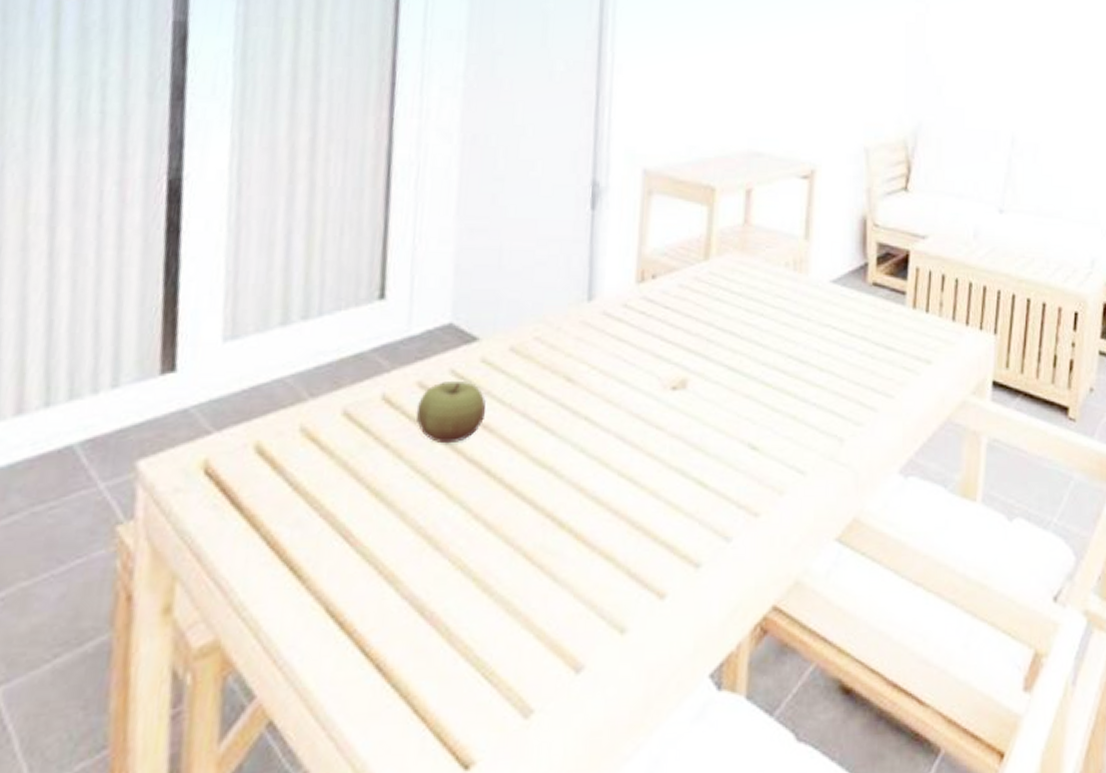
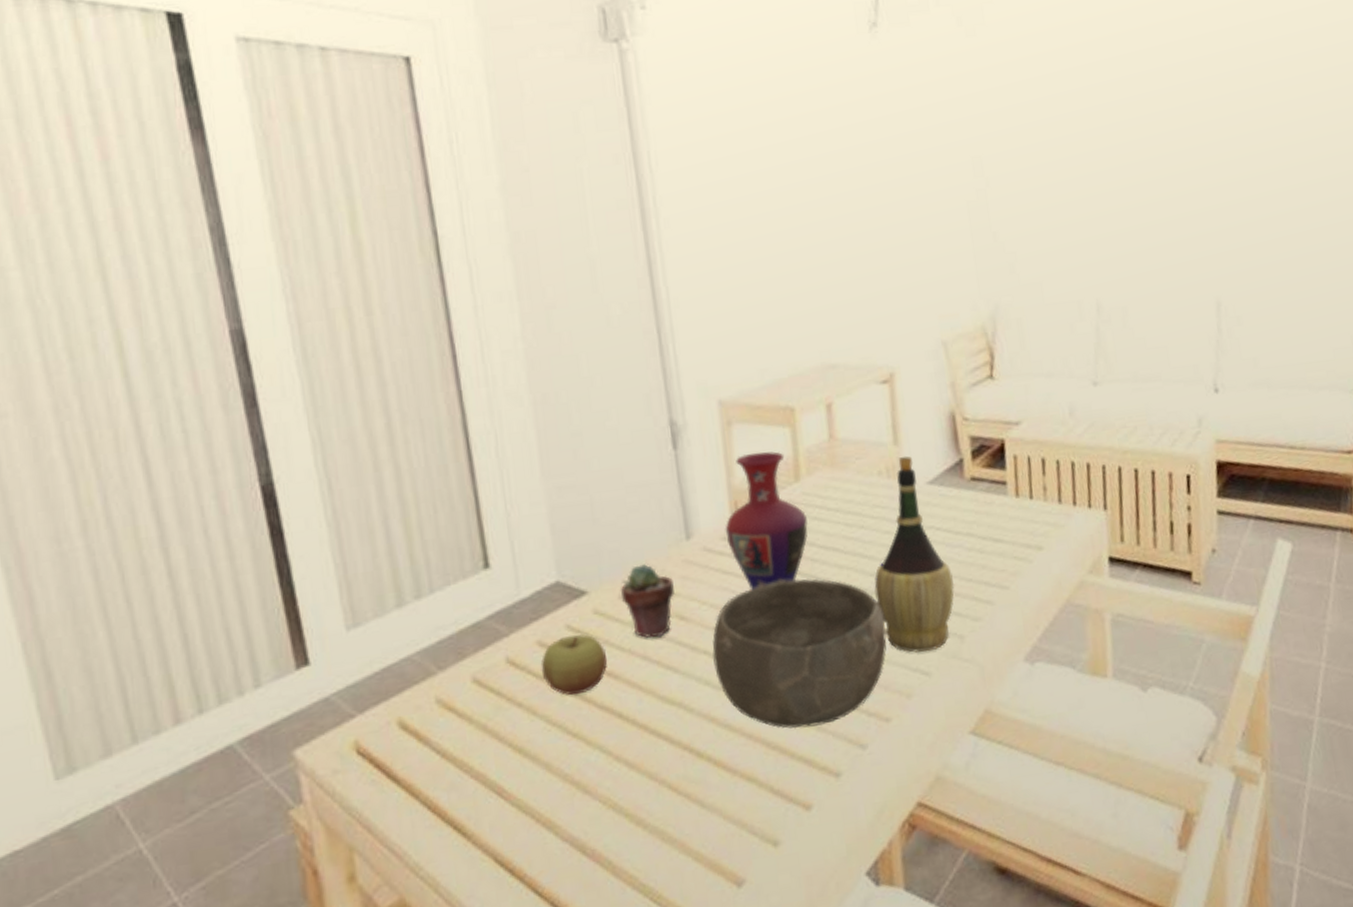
potted succulent: none [512,319,568,396] -> present [620,564,676,638]
bowl: none [592,357,770,511] -> present [712,578,887,729]
vase: none [627,225,710,361] -> present [725,451,808,590]
wine bottle: none [764,251,843,450] -> present [874,455,955,653]

